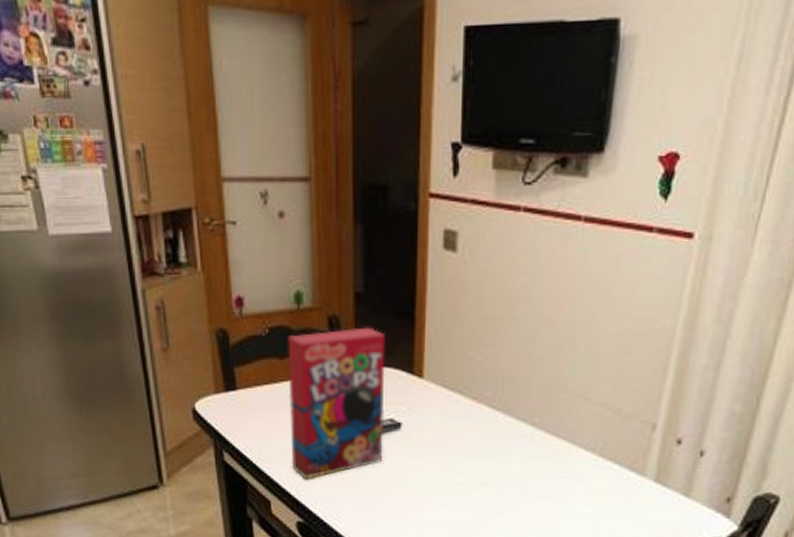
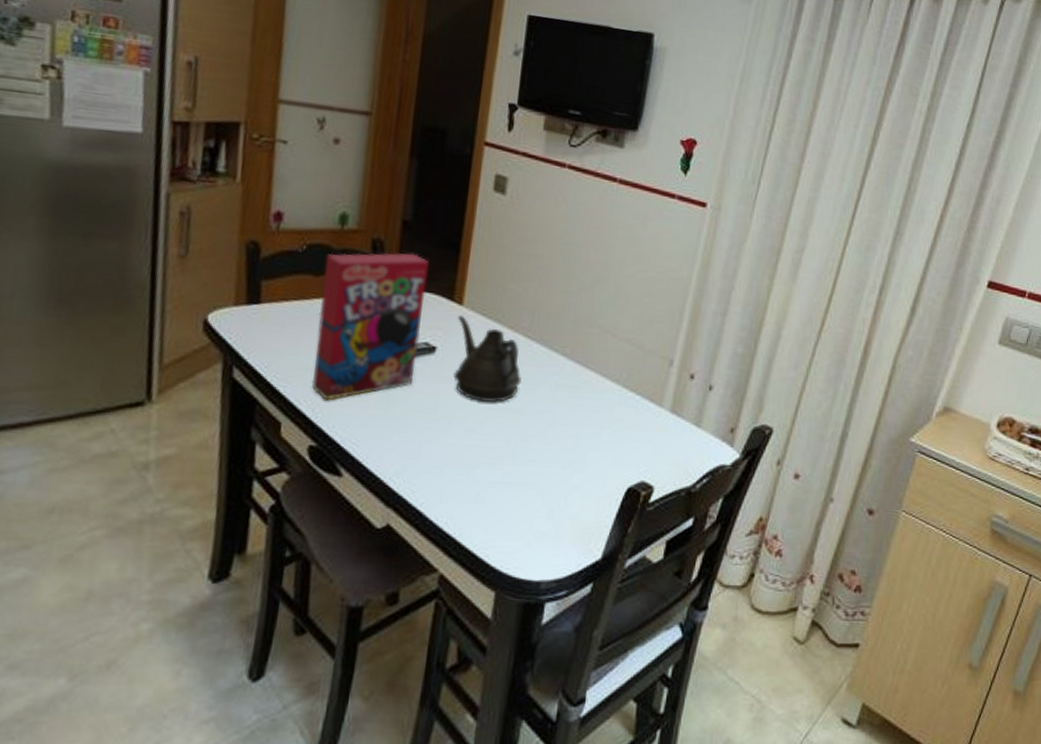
teapot: none [419,389,489,476] -> present [453,315,521,402]

